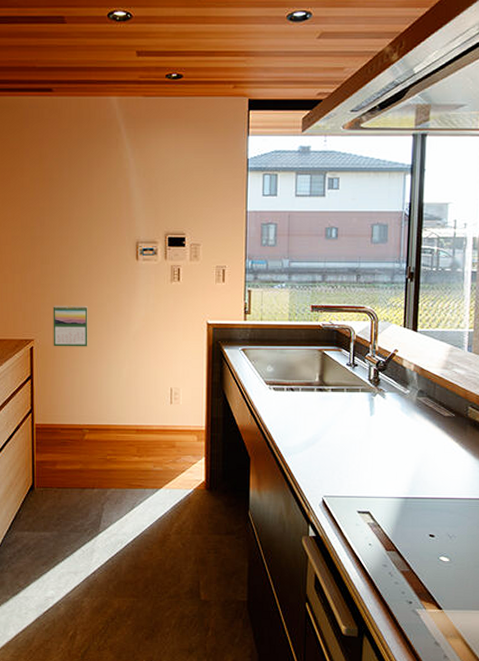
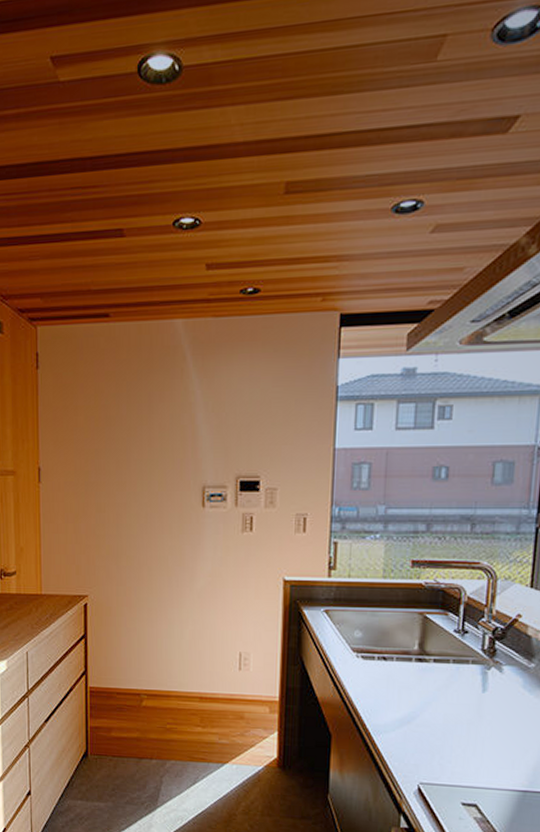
calendar: present [53,305,88,347] -> none [108,558,147,605]

